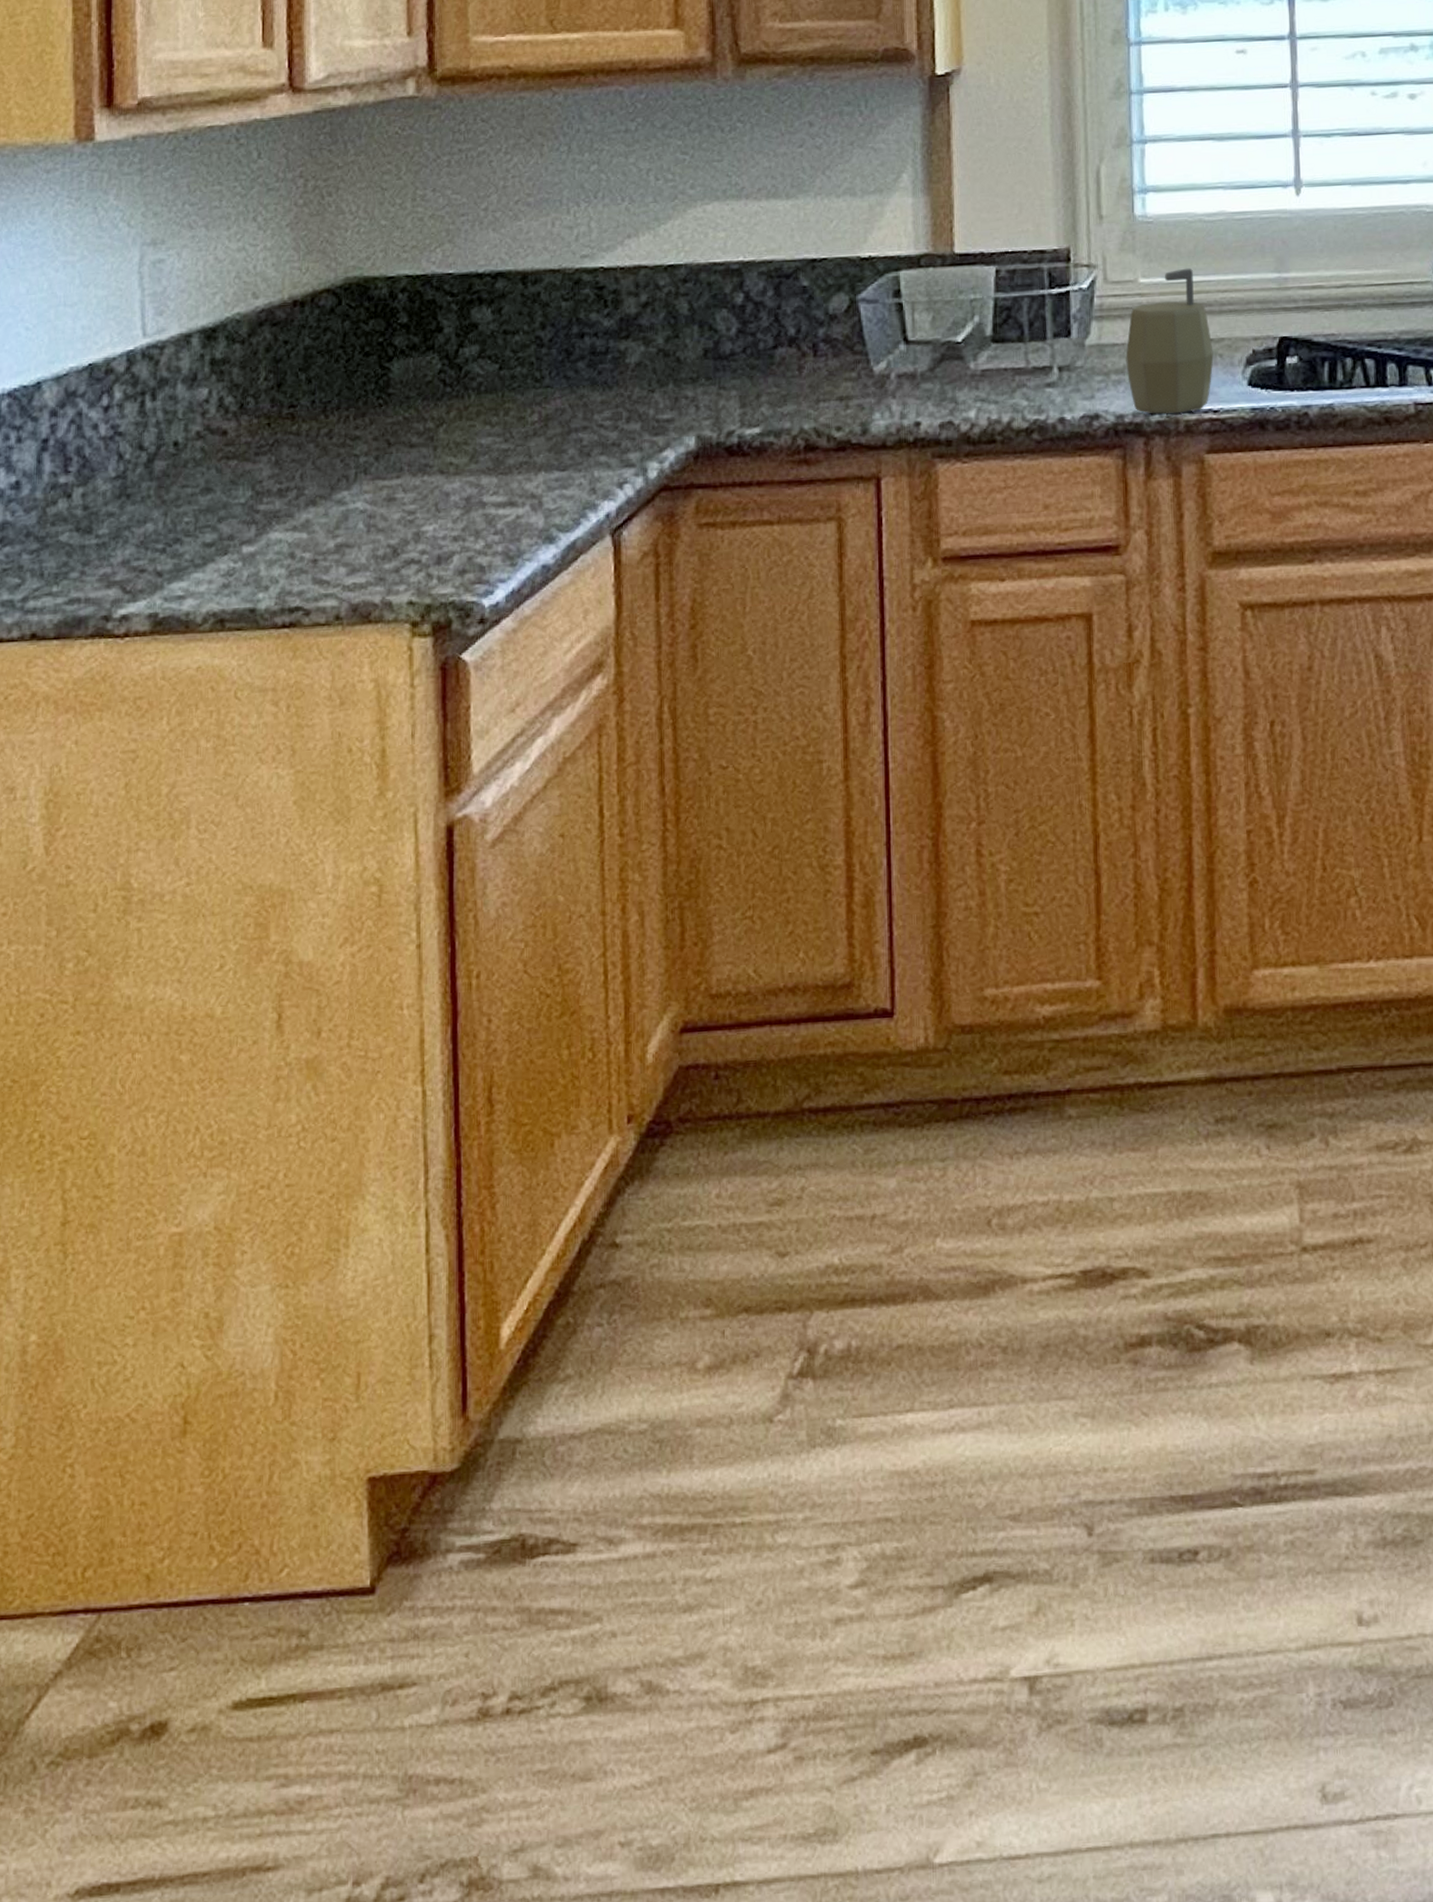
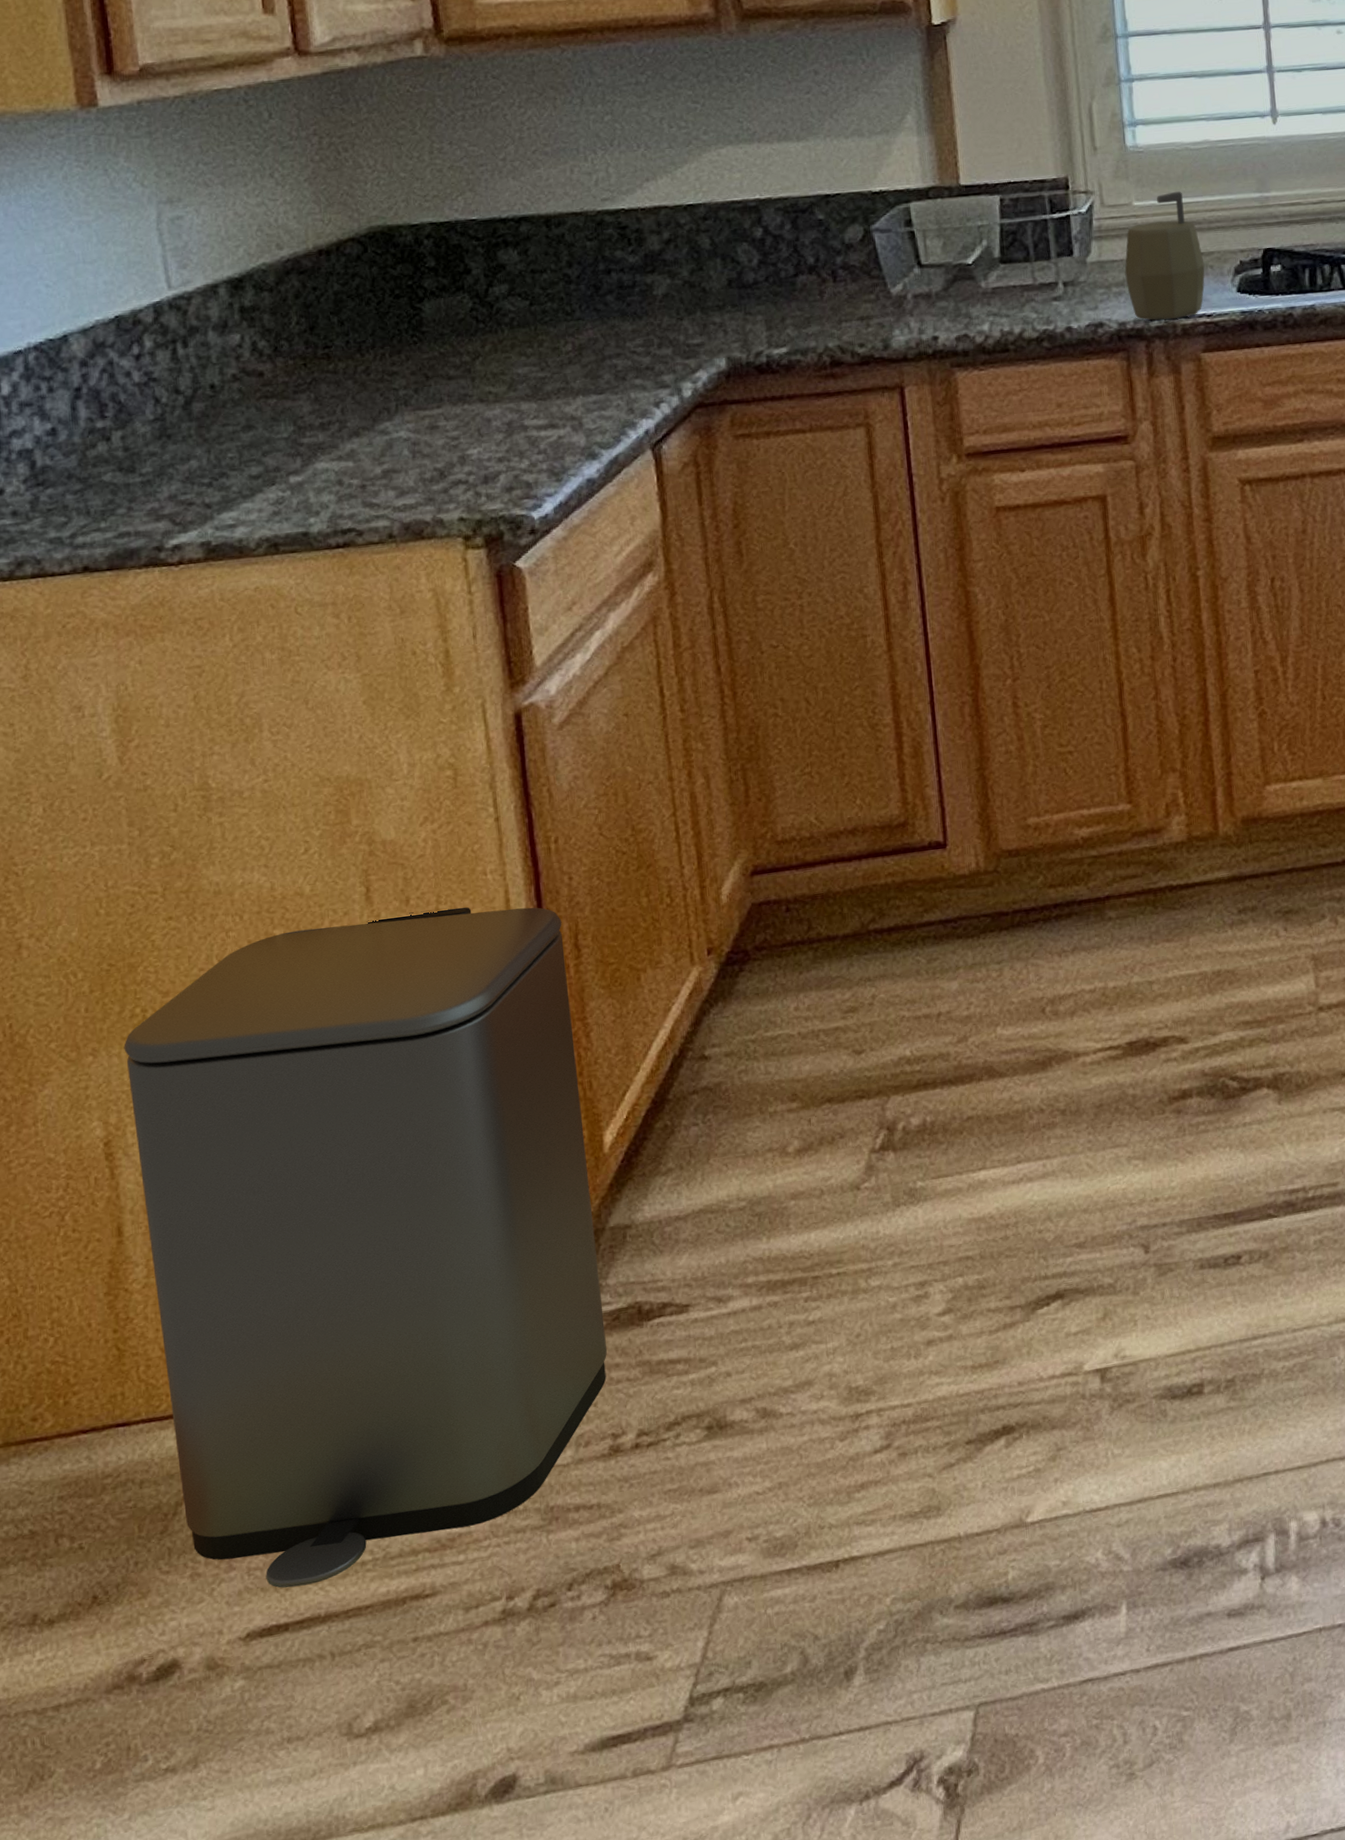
pedal bin: none [17,1045,484,1840] -> present [123,907,607,1588]

